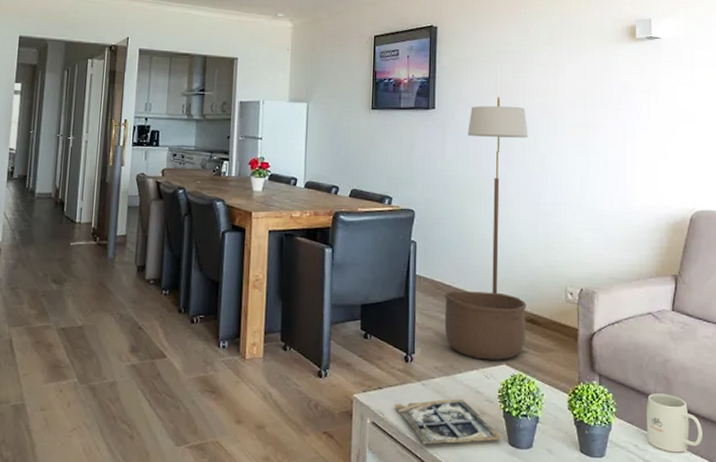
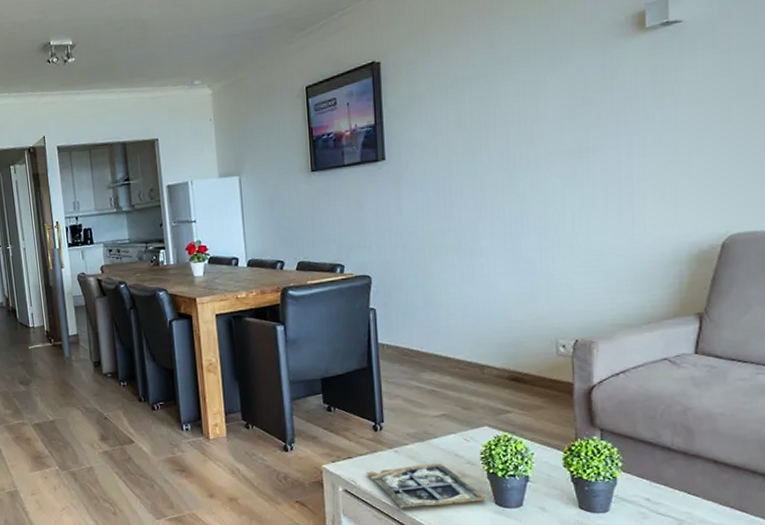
basket: present [444,291,527,360] -> none [411,352,510,423]
floor lamp: present [467,96,528,293] -> none [426,132,503,354]
mug: present [646,393,702,453] -> none [660,444,733,505]

